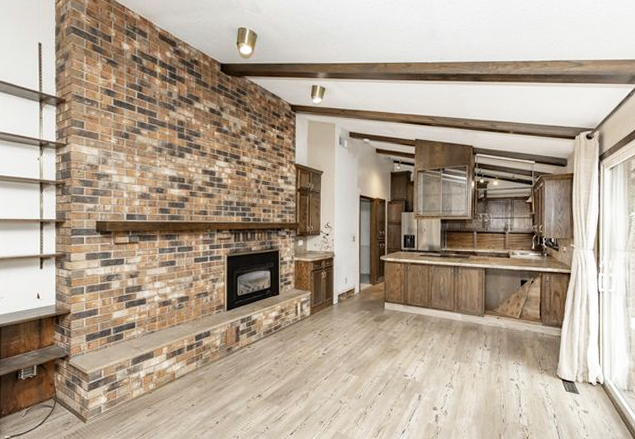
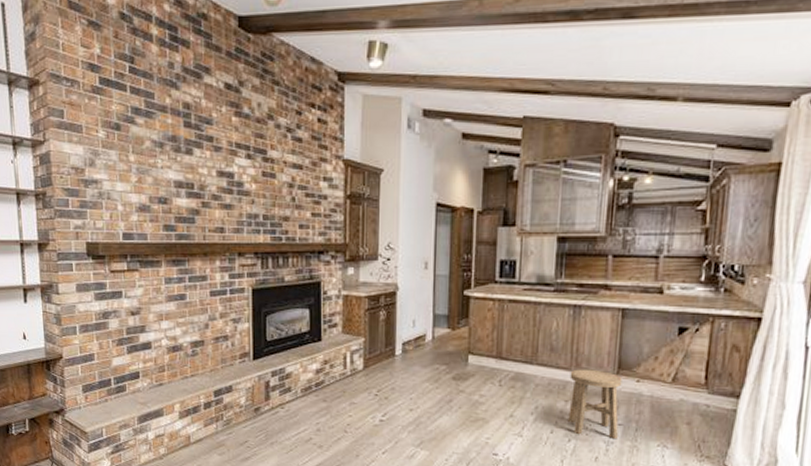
stool: none [454,311,488,360] -> present [568,369,623,438]

